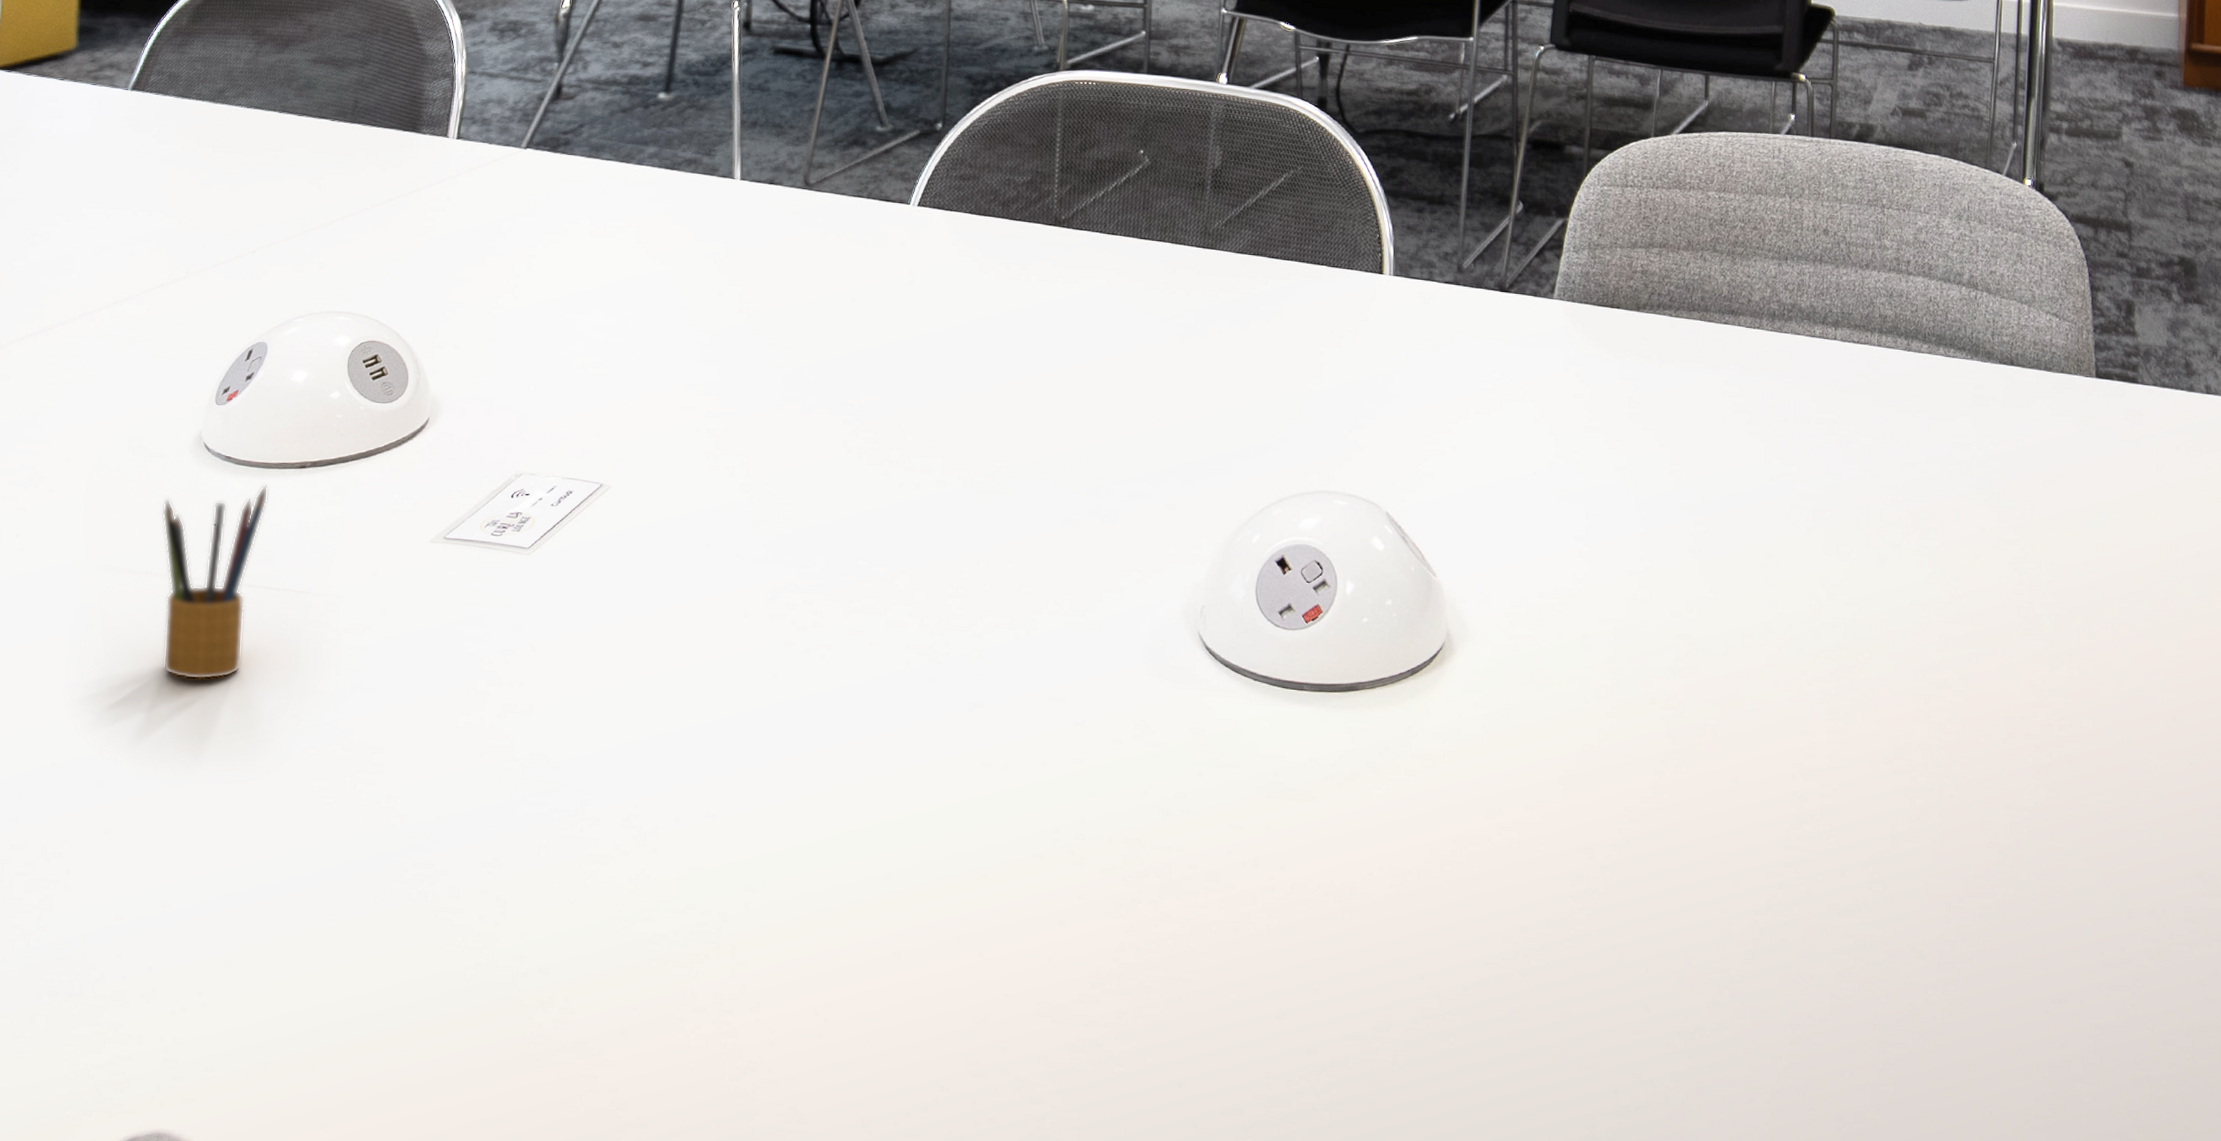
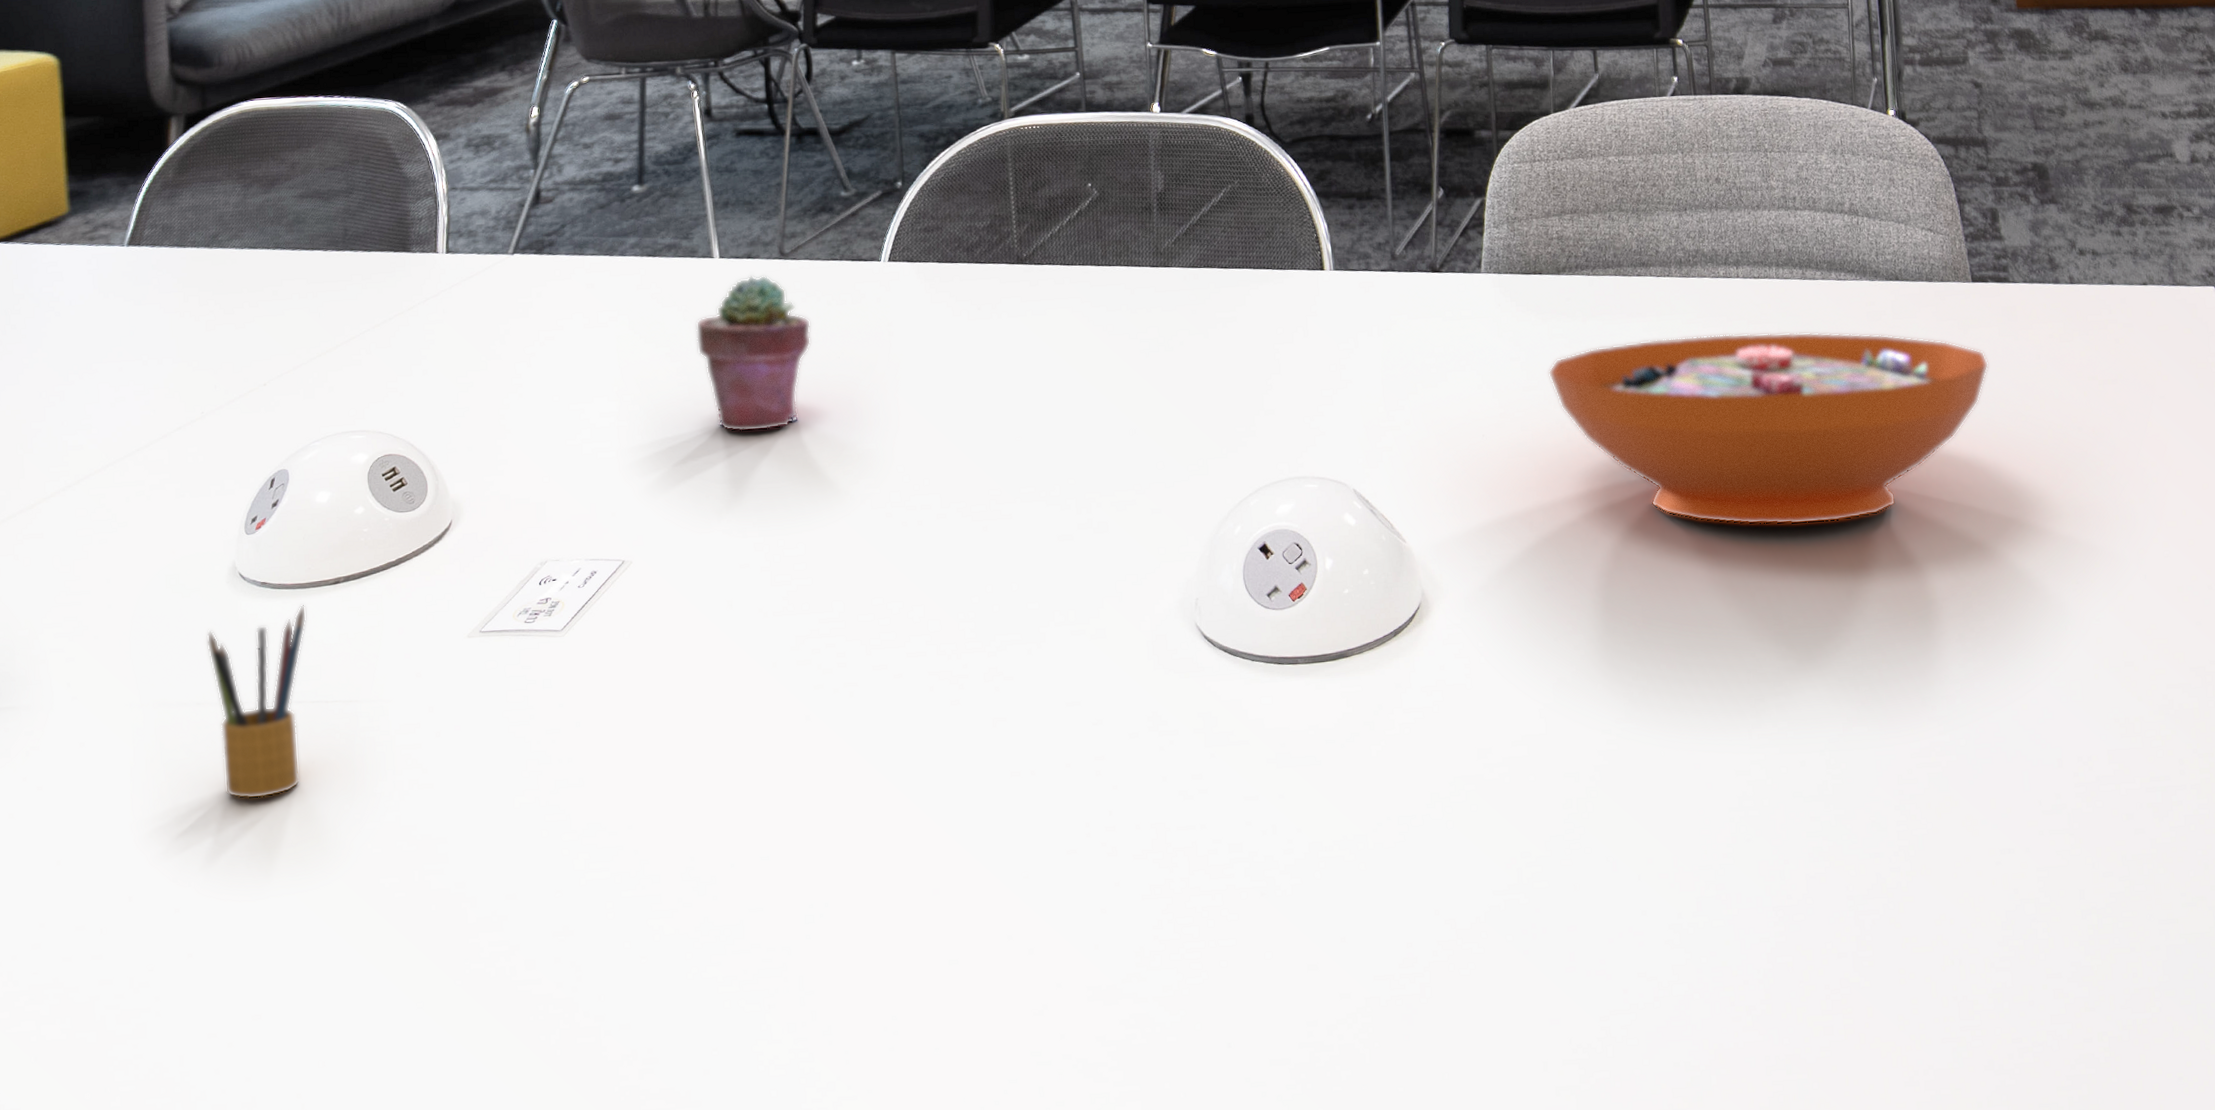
potted succulent: none [706,203,828,368] -> present [696,275,811,432]
decorative bowl: none [1613,394,2104,618] -> present [1548,332,1989,525]

